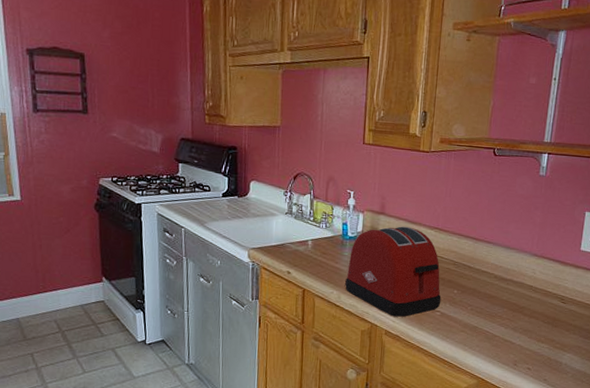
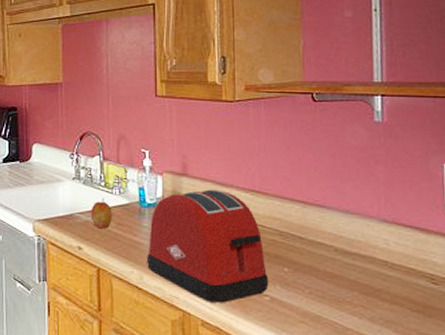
apple: none [299,230,319,257] -> present [91,197,112,229]

